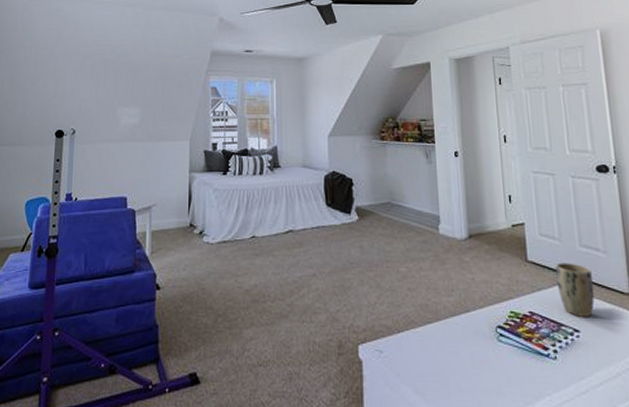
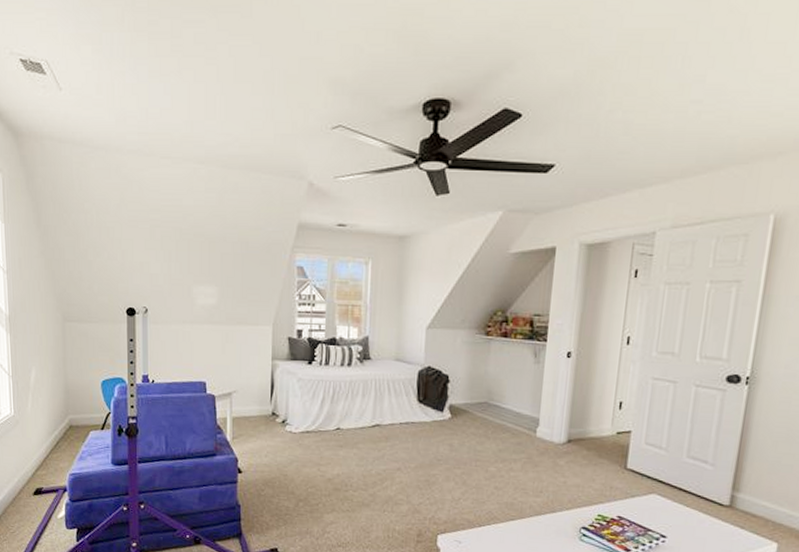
plant pot: present [555,262,595,317] -> none [652,472,694,525]

